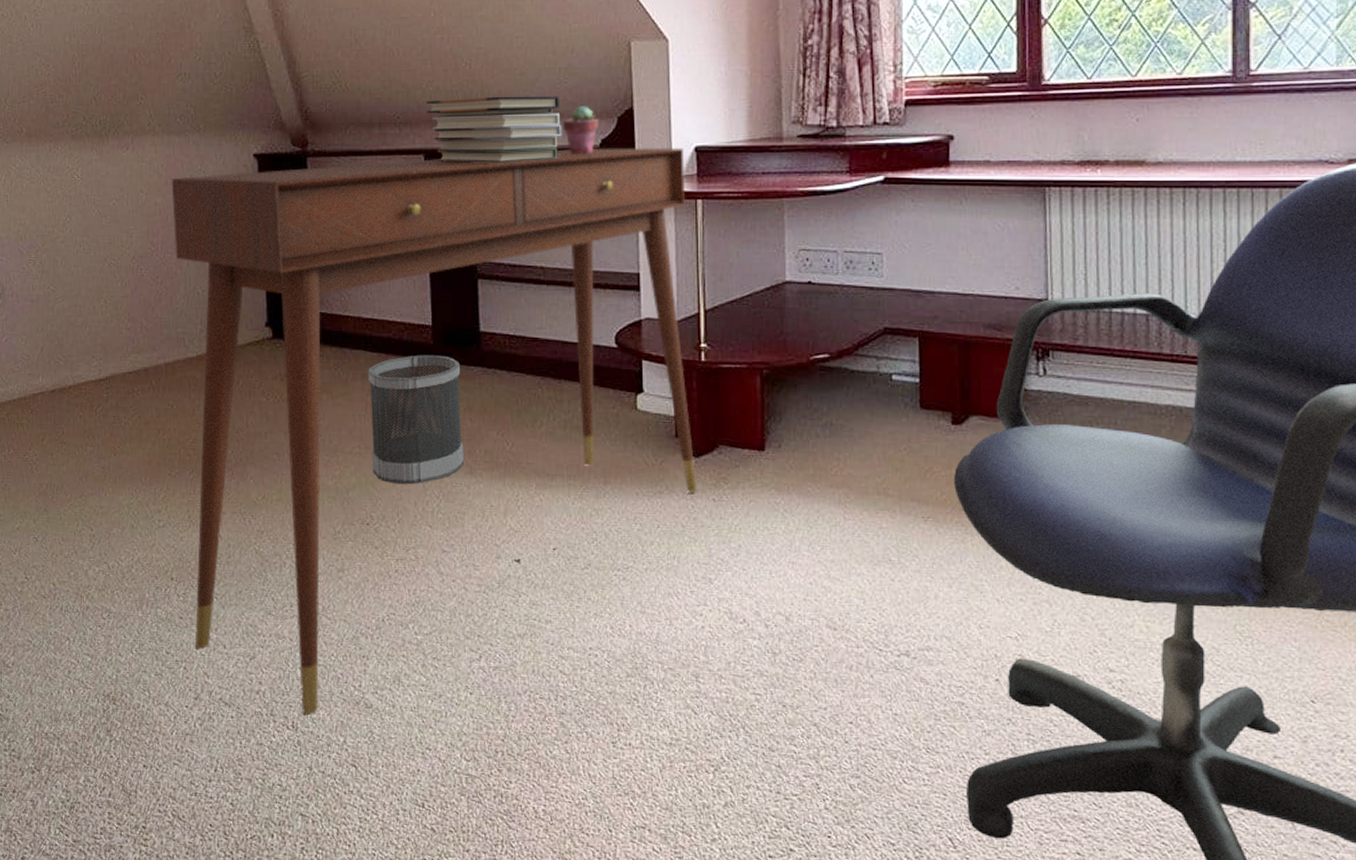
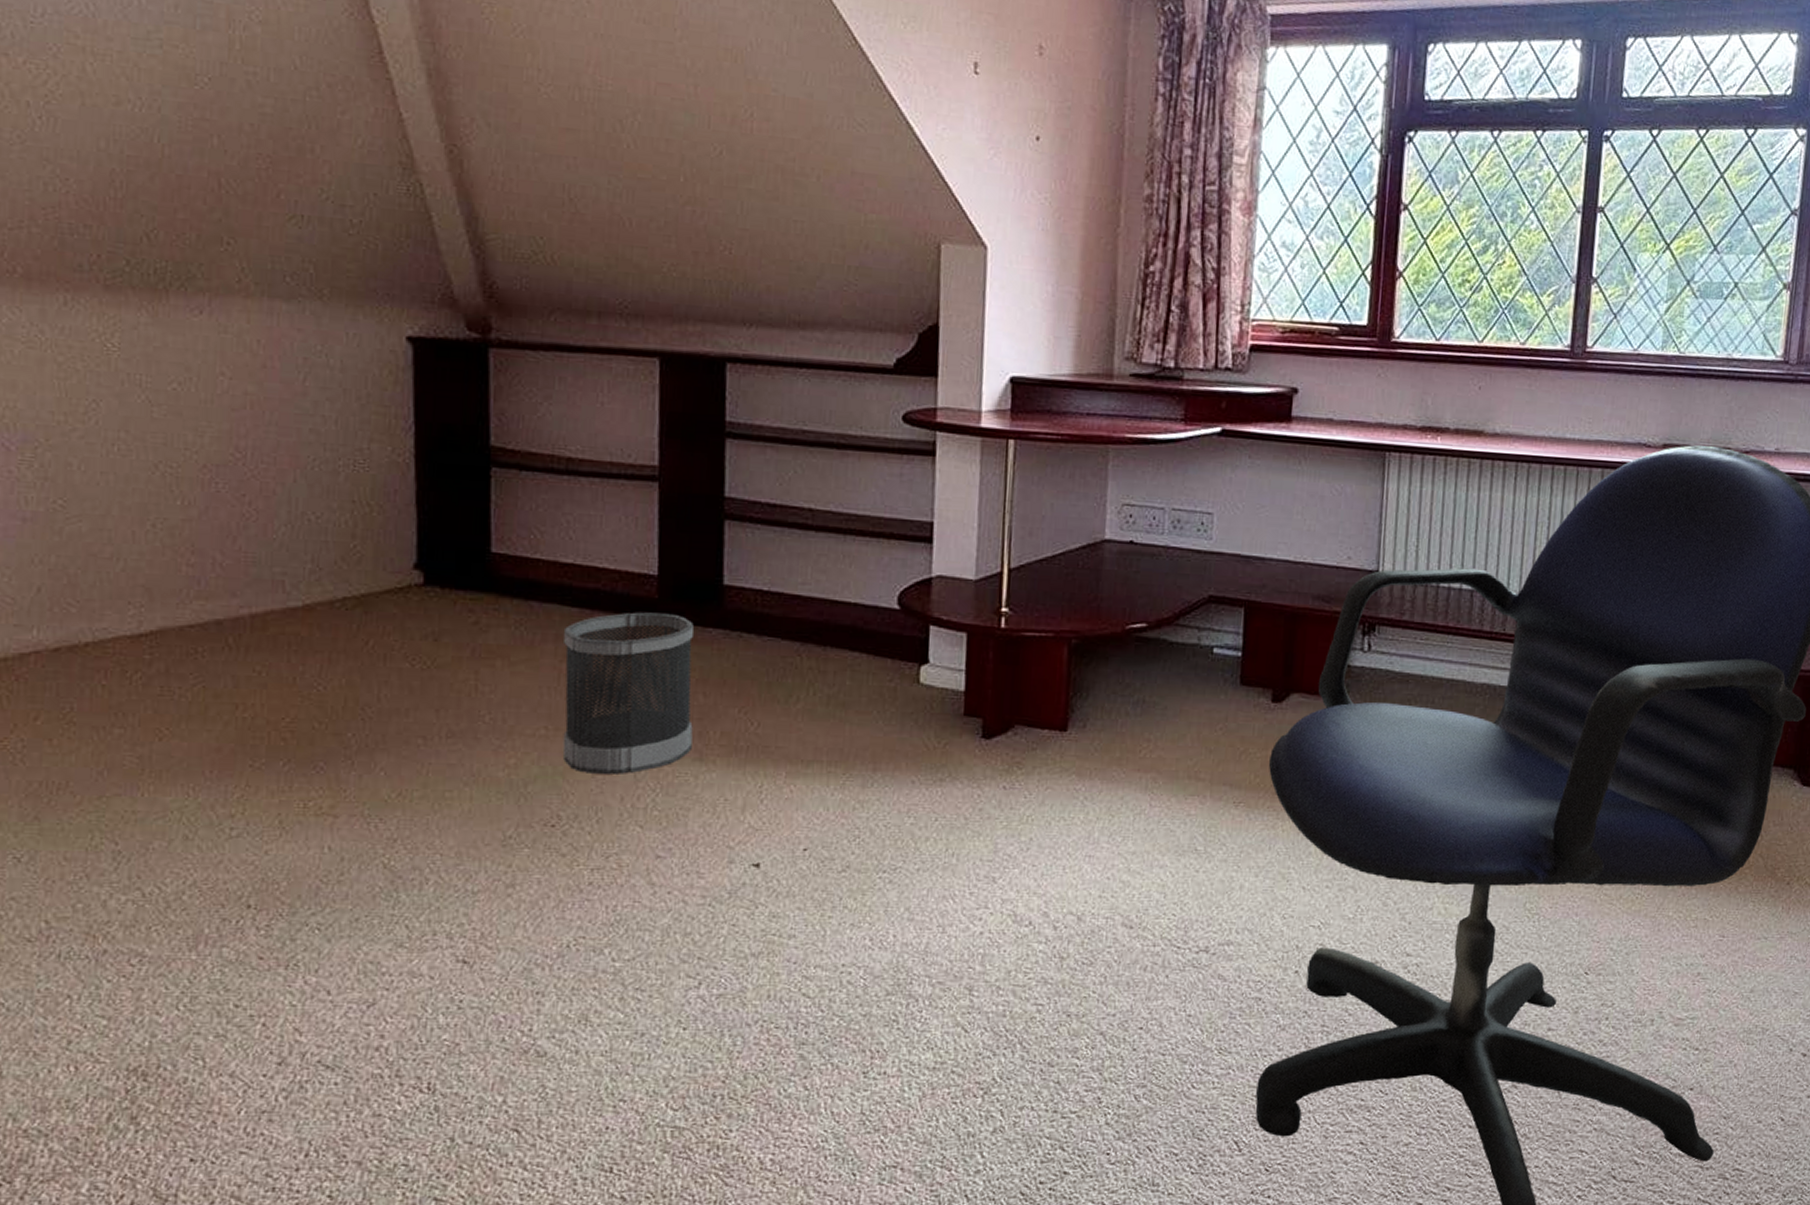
desk: present [171,147,697,716] -> none [272,359,997,1073]
book stack: present [427,95,562,163] -> none [667,289,848,379]
potted succulent: present [562,106,599,155] -> none [847,315,895,375]

